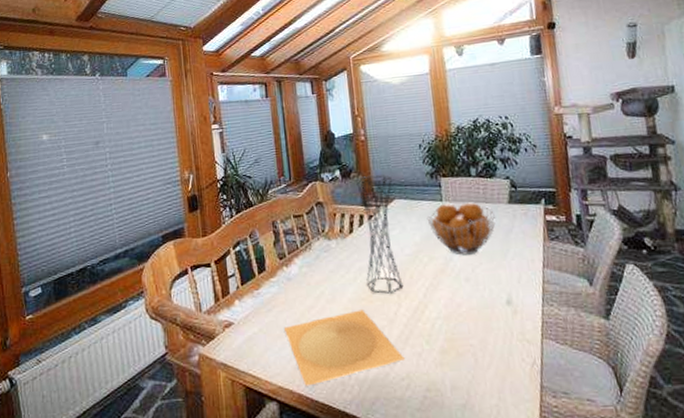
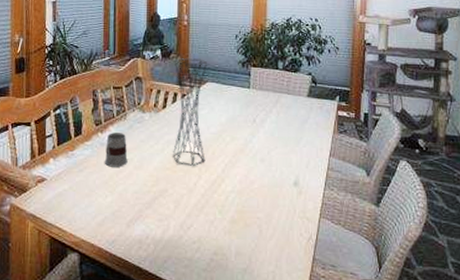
plate: present [284,309,405,386] -> none [93,178,198,241]
mug: none [293,264,319,303] -> present [104,133,128,167]
fruit basket: present [426,202,497,255] -> none [234,91,295,139]

